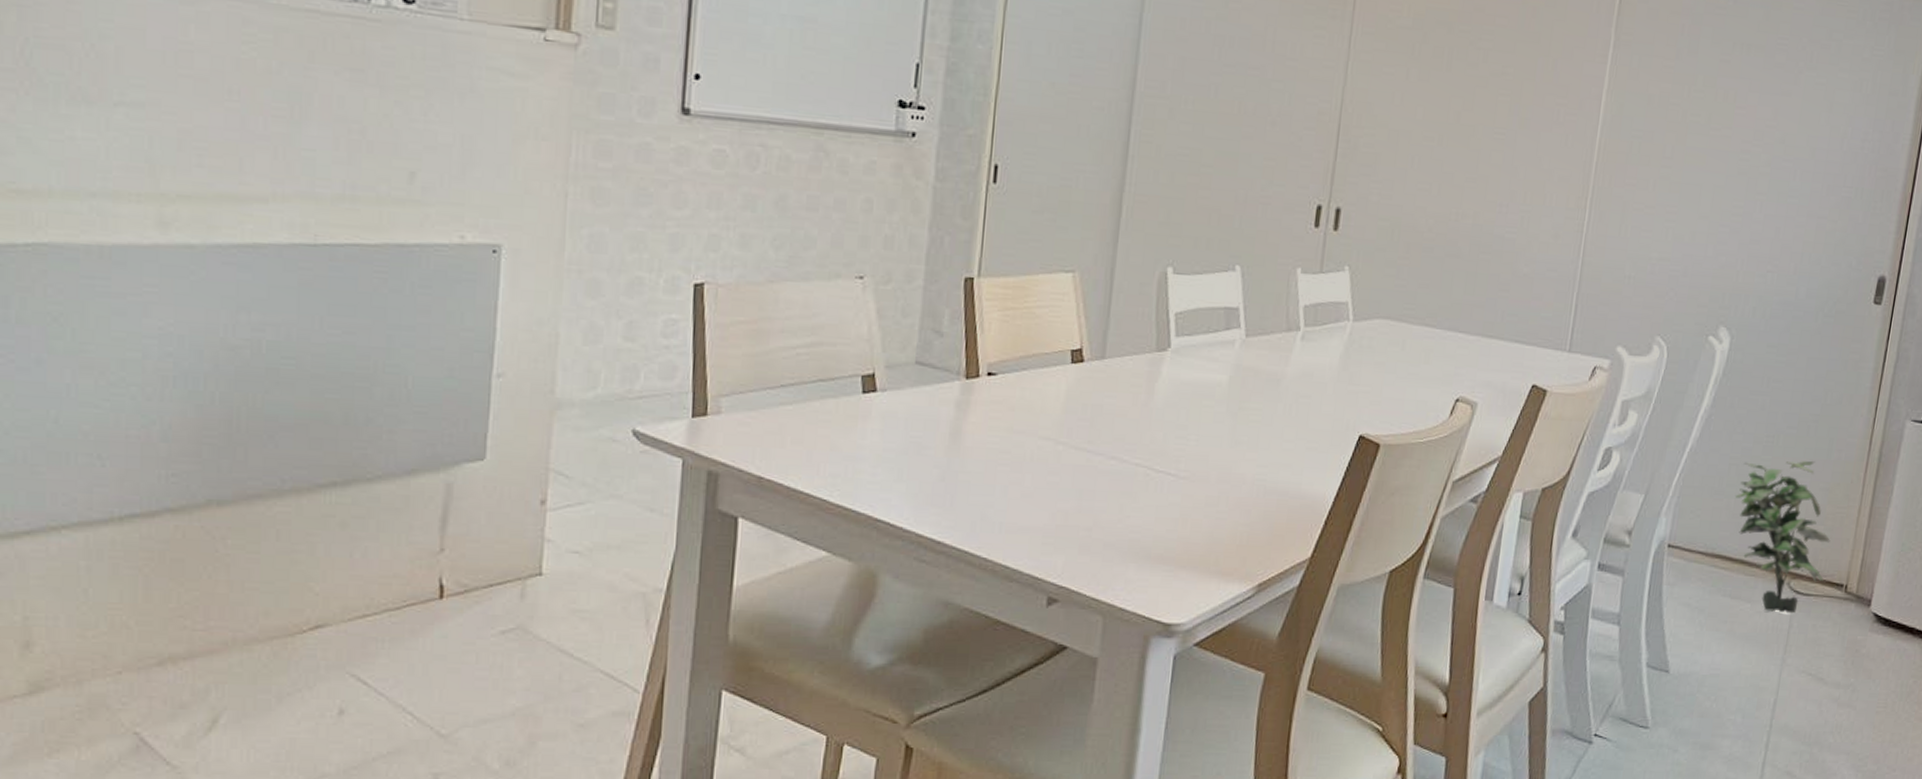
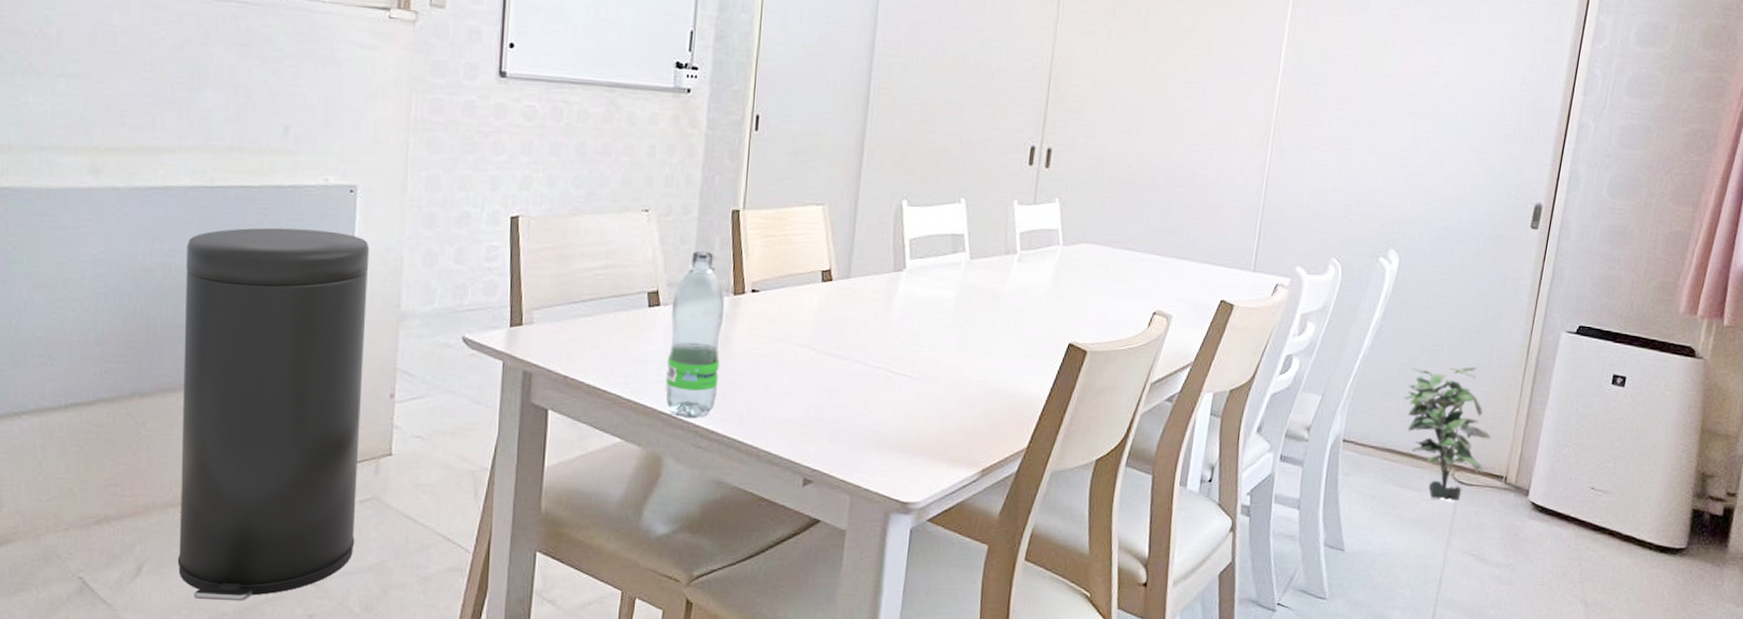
pedal bin: none [264,295,517,759] -> present [177,227,370,602]
bottle: none [882,326,955,526] -> present [665,251,725,418]

